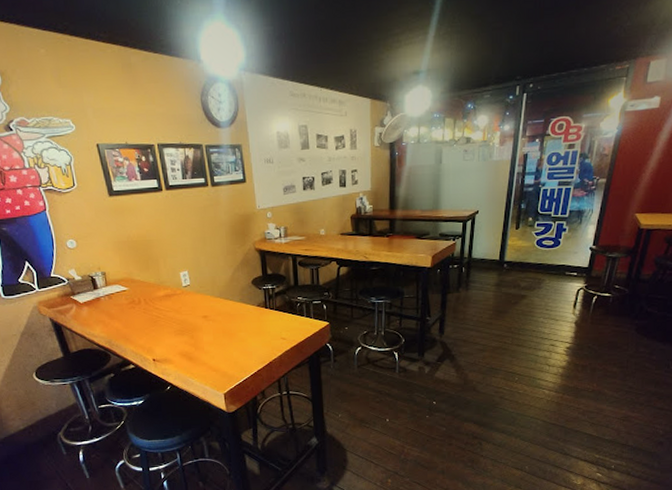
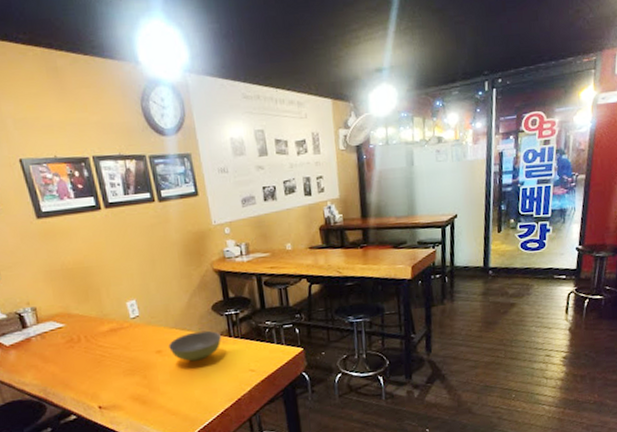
bowl: none [213,301,259,327] -> present [168,330,222,362]

